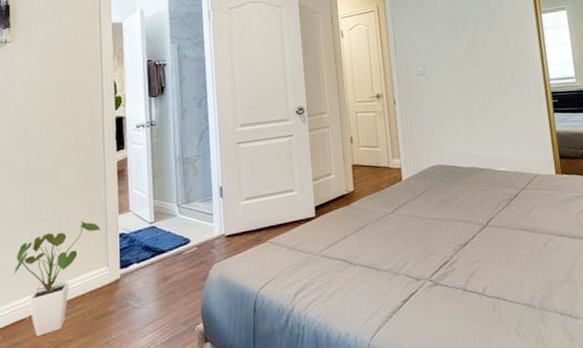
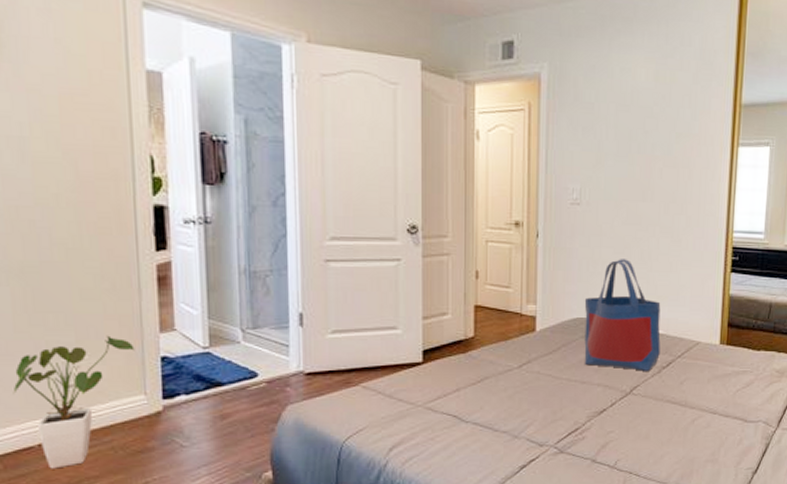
tote bag: none [438,113,507,205] -> present [584,259,661,371]

